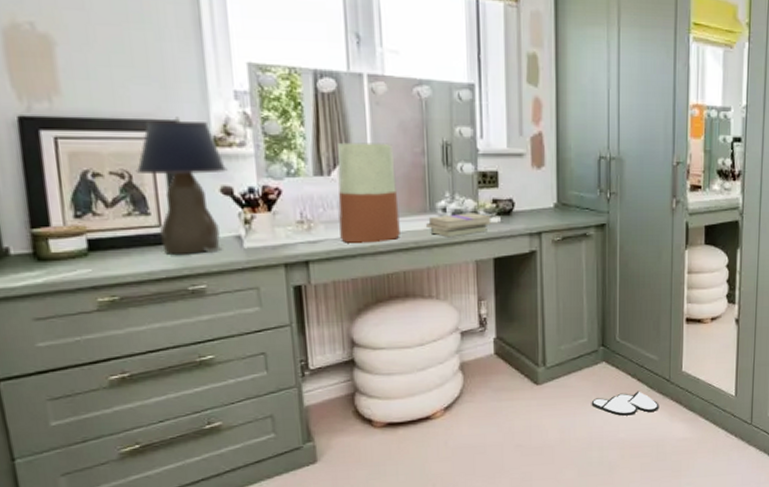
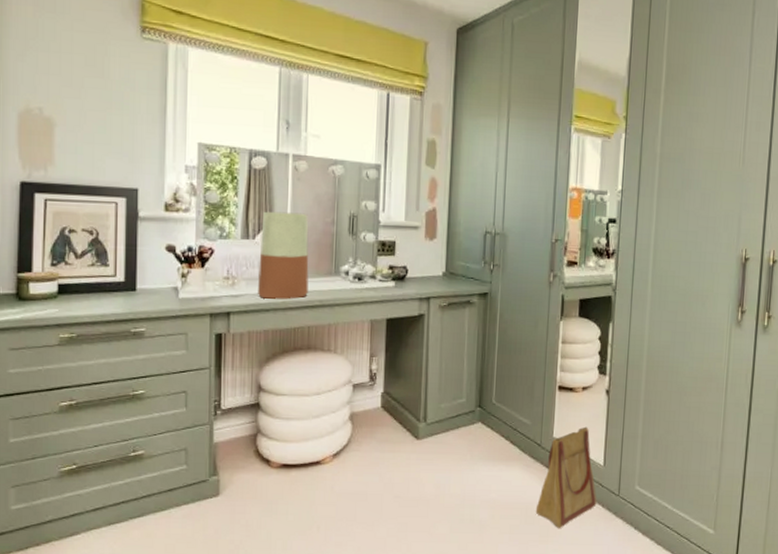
table lamp: present [135,116,228,254] -> none [102,185,173,301]
books: present [425,213,492,238] -> none [330,277,387,298]
slippers: present [591,391,660,416] -> none [466,453,530,476]
shopping bag: none [667,358,730,462] -> present [535,426,597,528]

